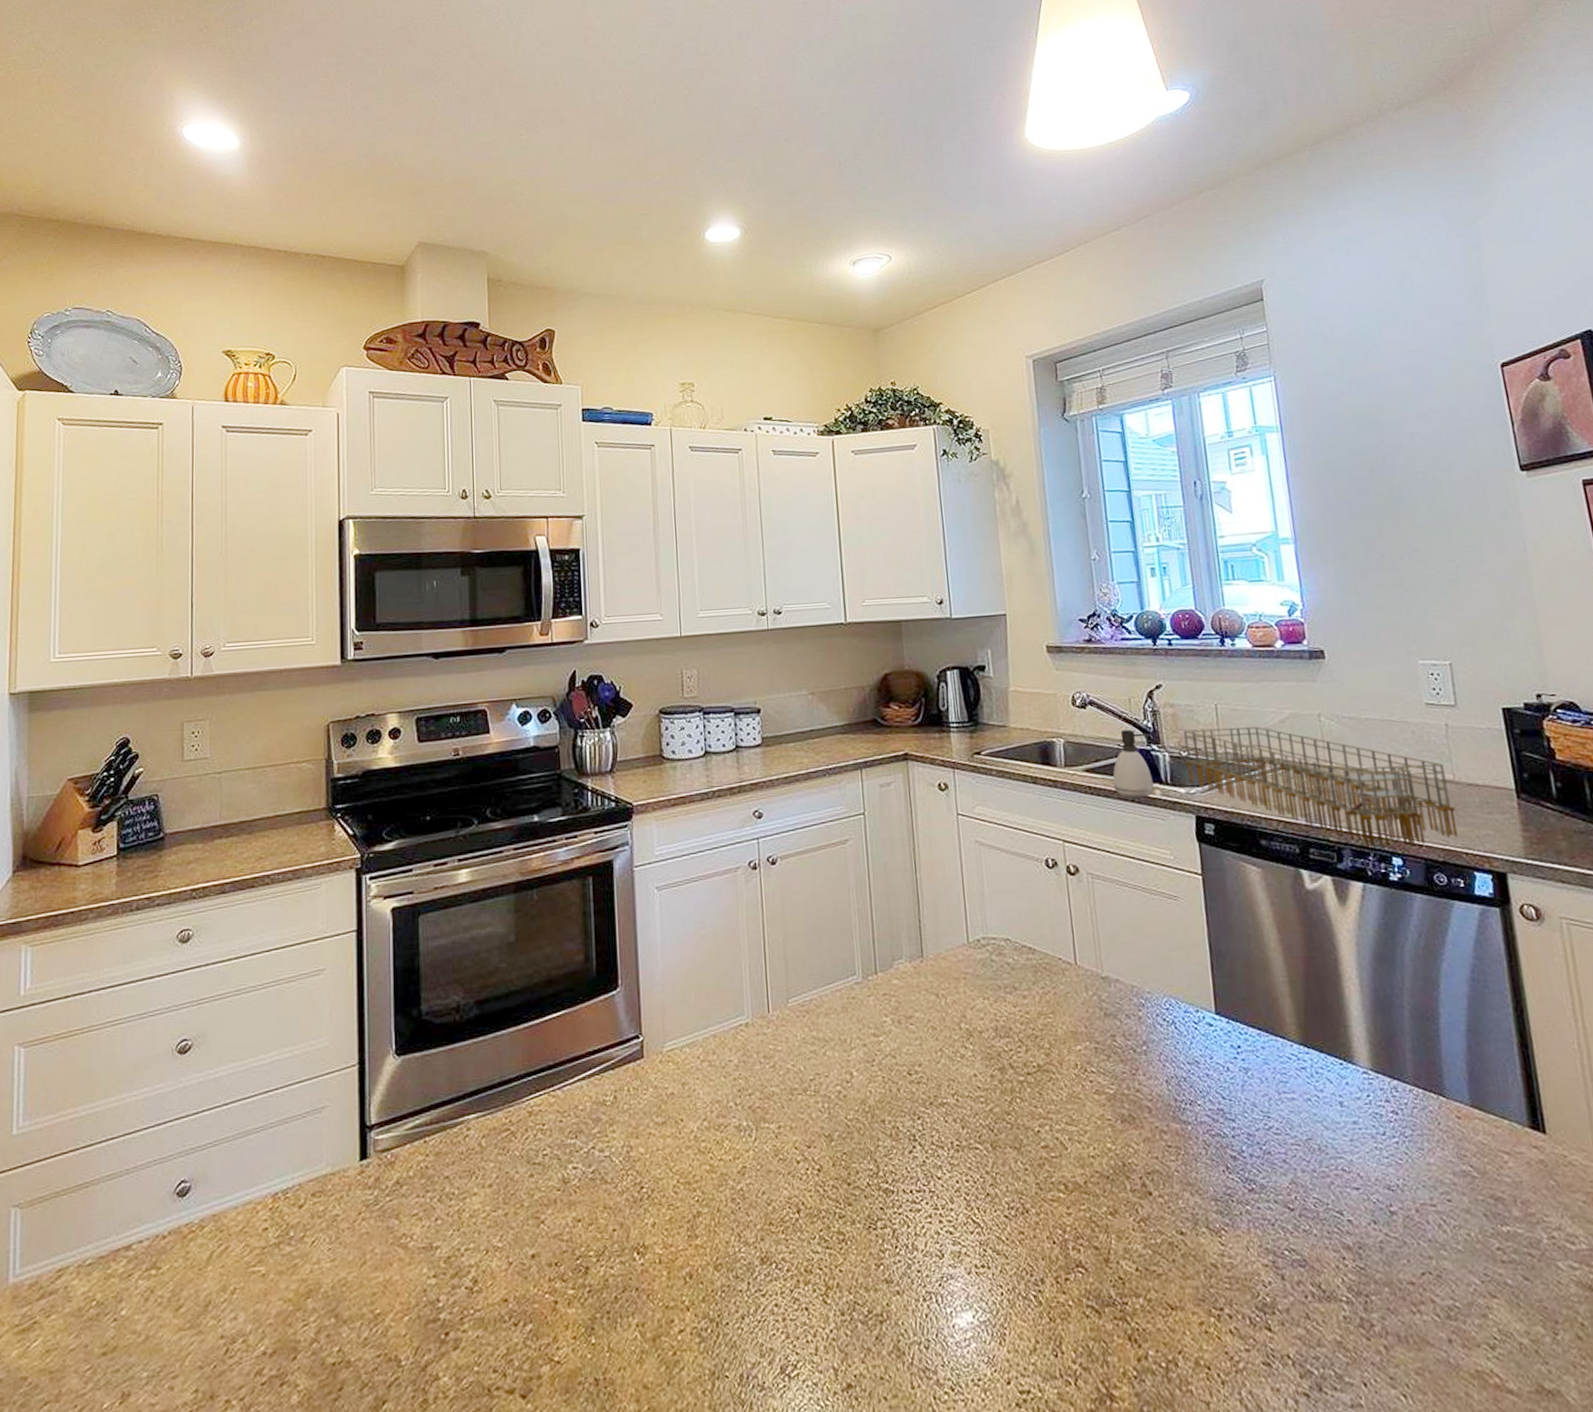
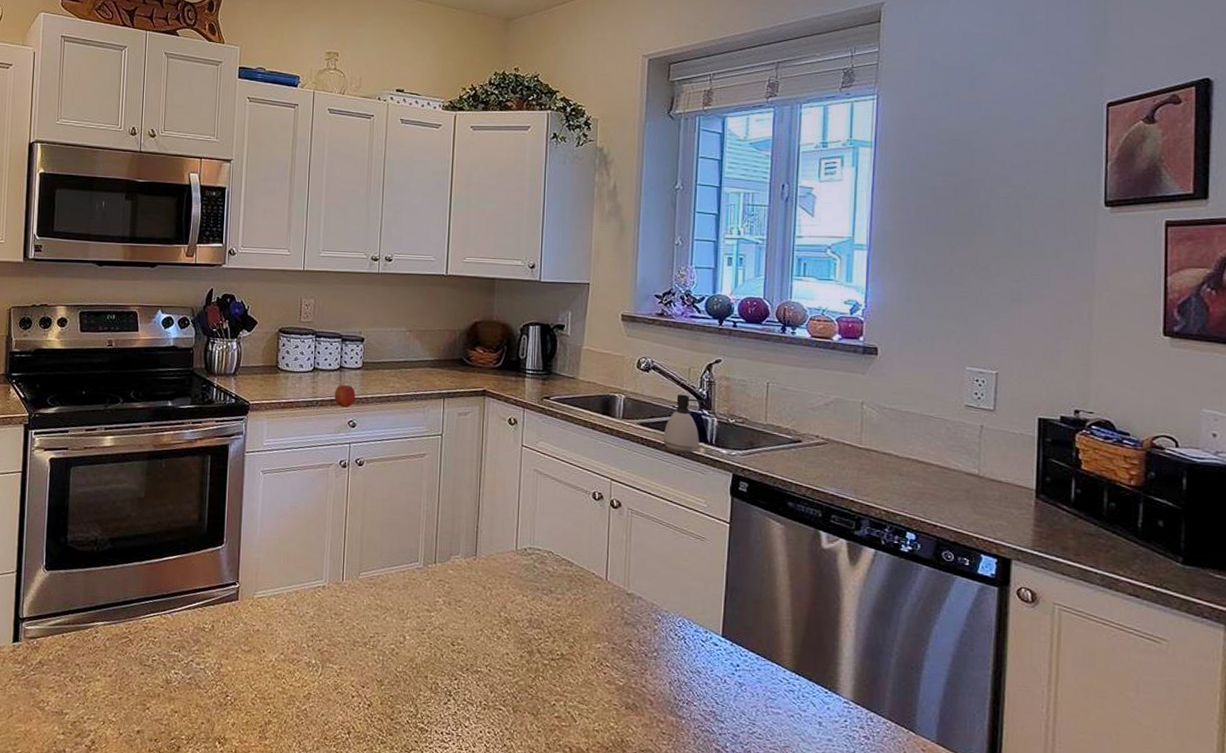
fruit: none [732,767,759,794] -> present [334,384,356,407]
dish rack: present [1184,726,1458,847] -> none [731,401,975,525]

